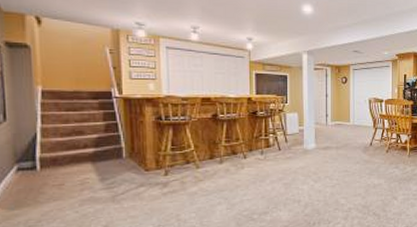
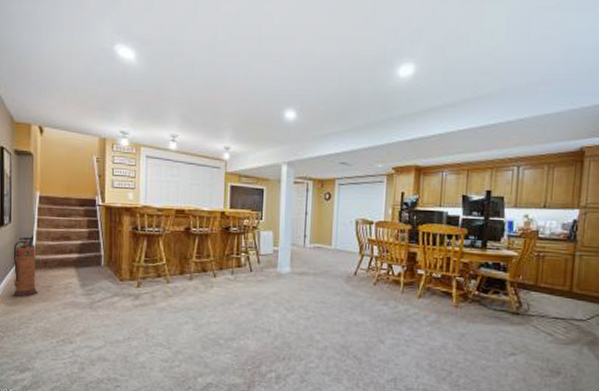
fire extinguisher: none [11,134,48,200] -> present [12,237,38,297]

